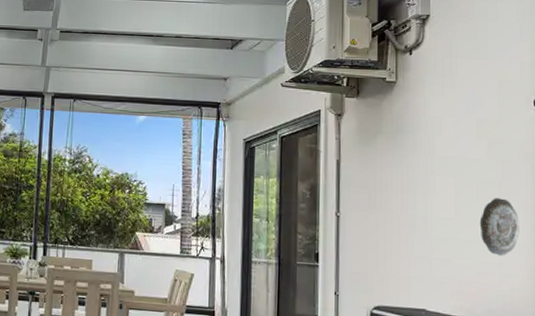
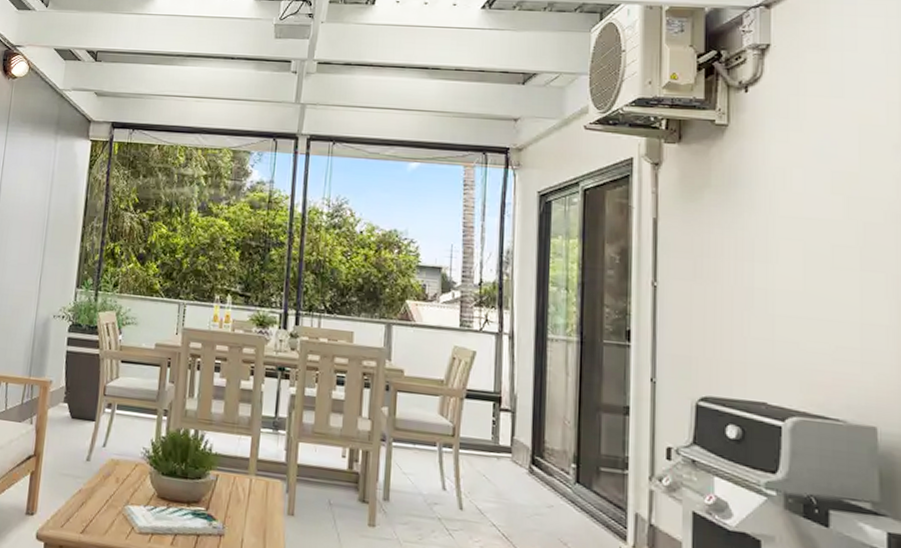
decorative plate: present [479,198,520,257] -> none [835,268,887,341]

